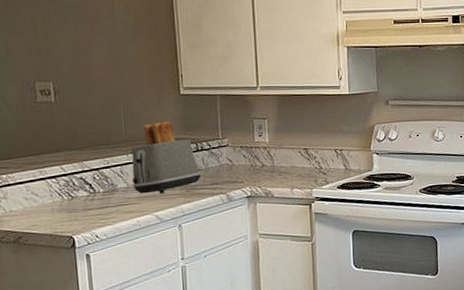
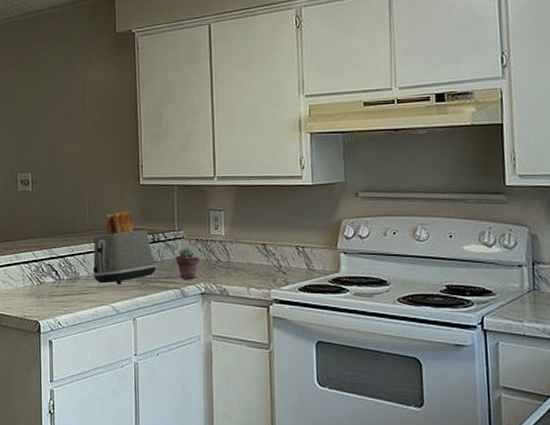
potted succulent: none [221,155,245,185] -> present [176,248,200,279]

